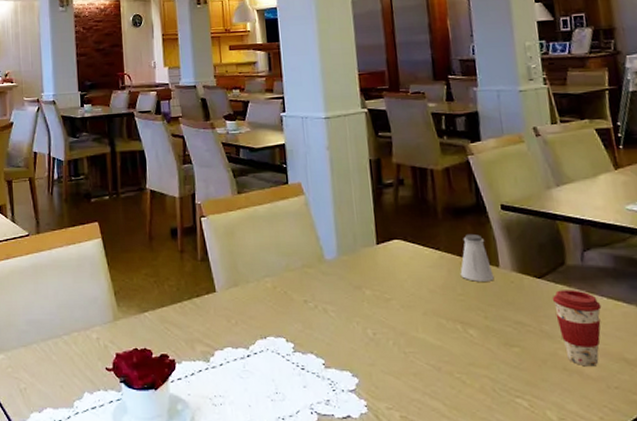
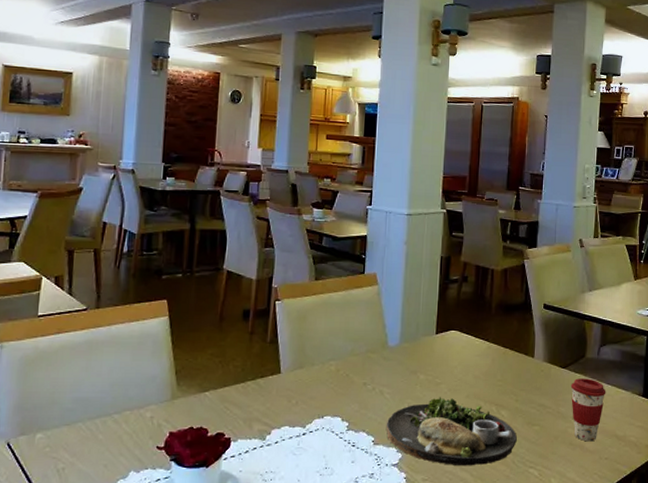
dinner plate: none [335,315,494,394] -> present [386,397,517,466]
saltshaker: present [460,233,494,282] -> none [502,328,529,370]

